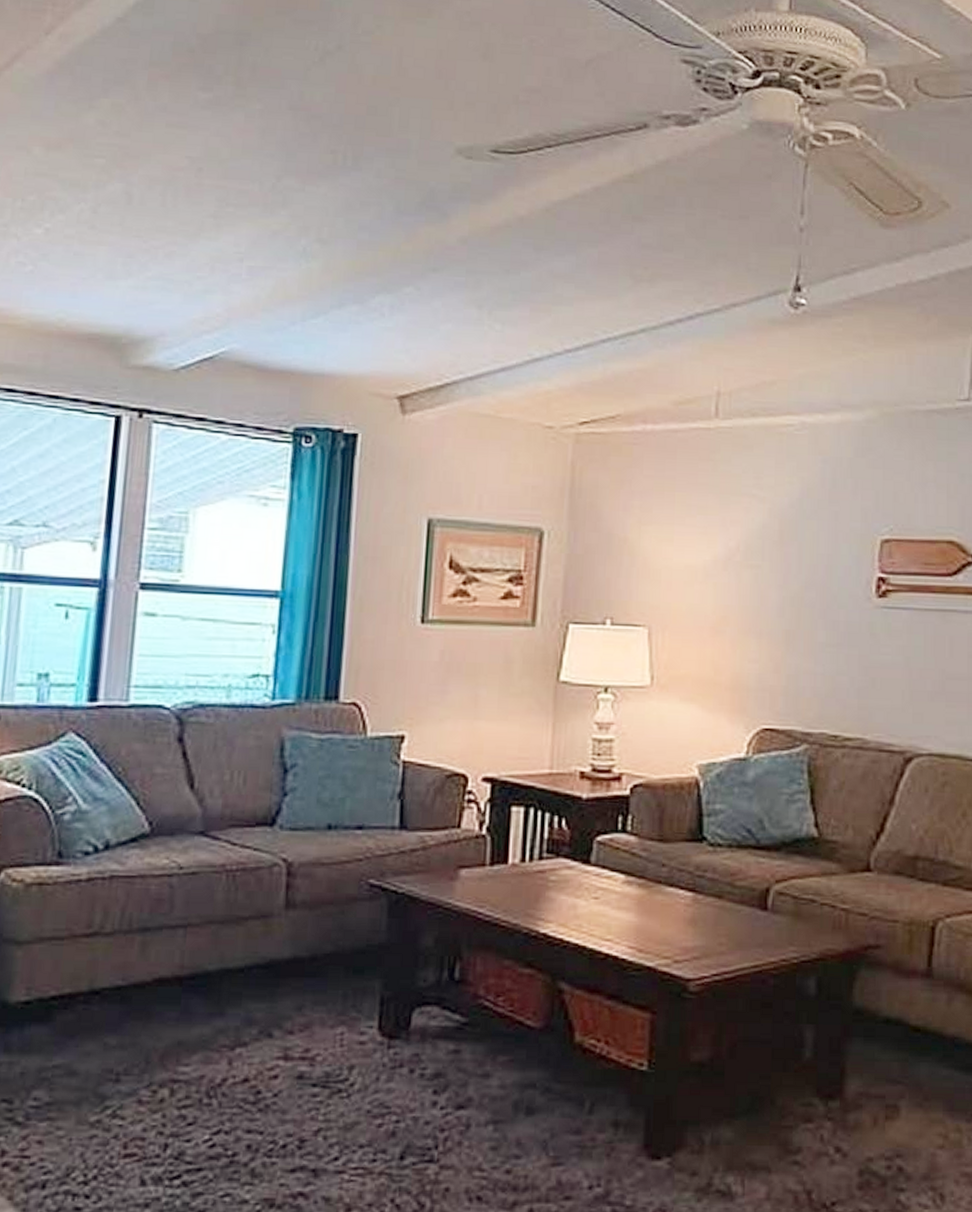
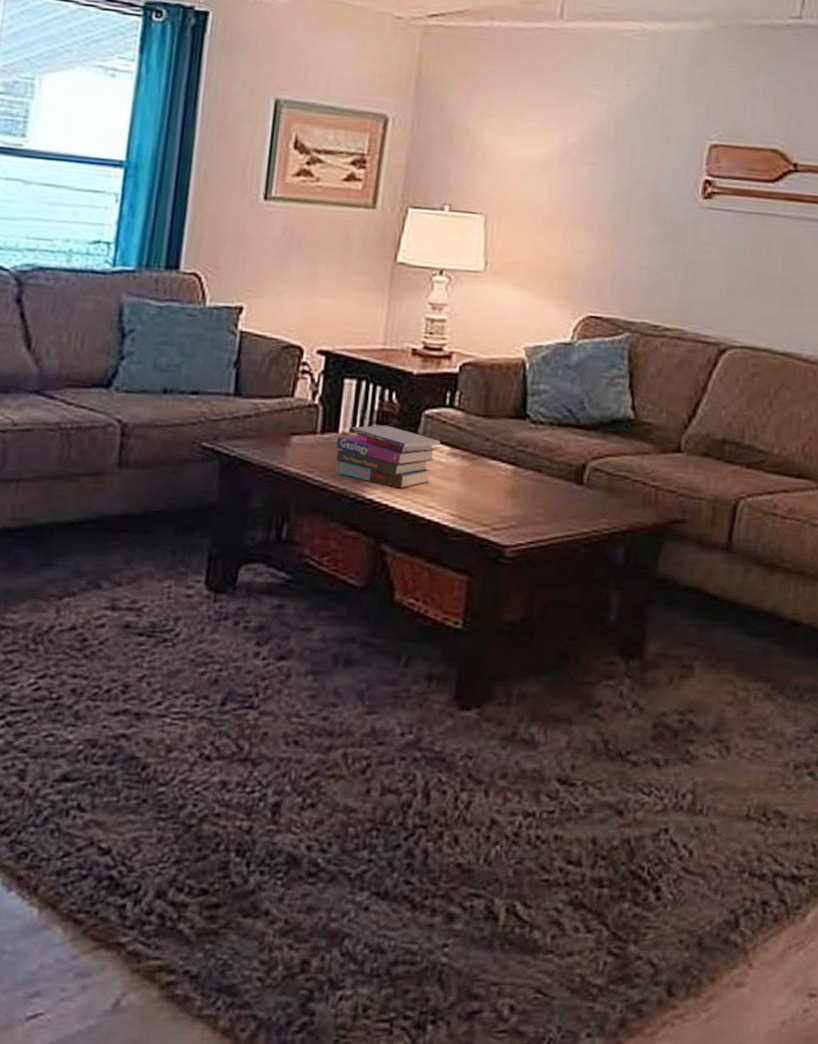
books: none [506,854,615,922] -> present [335,425,441,489]

